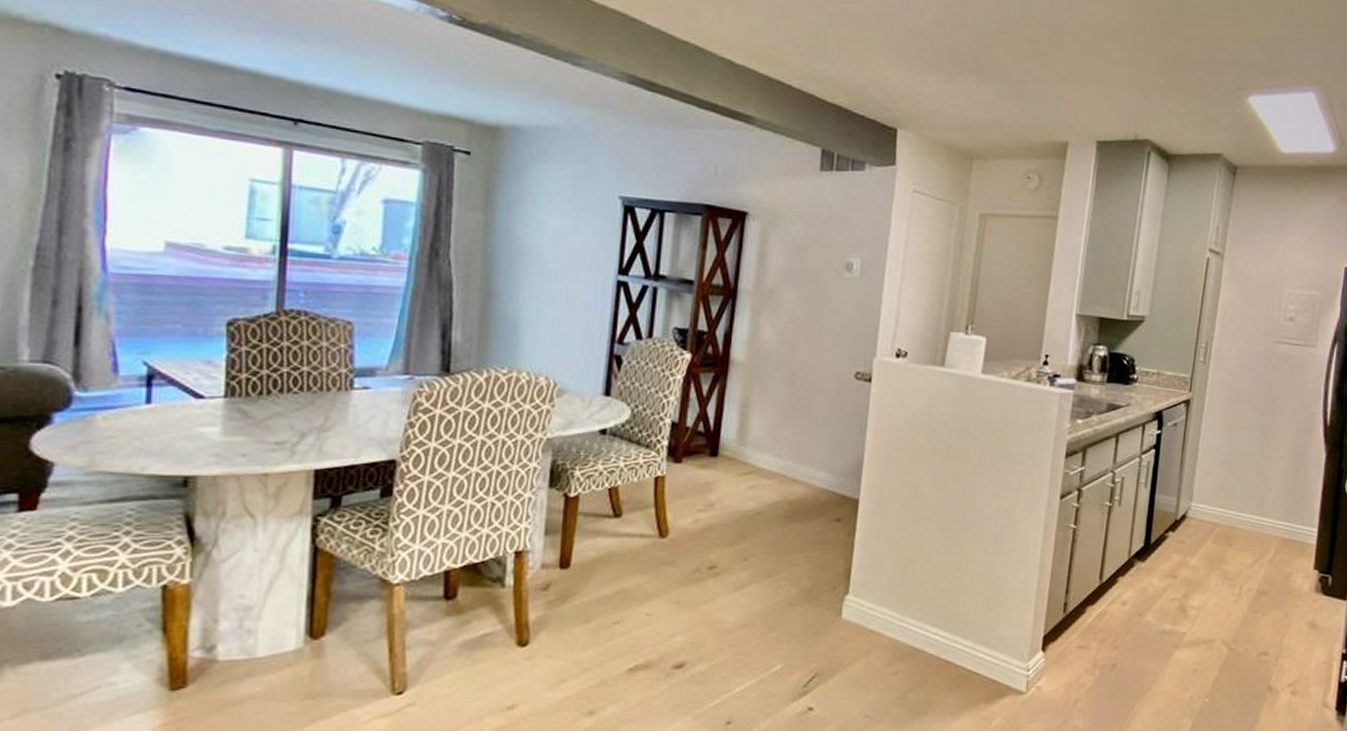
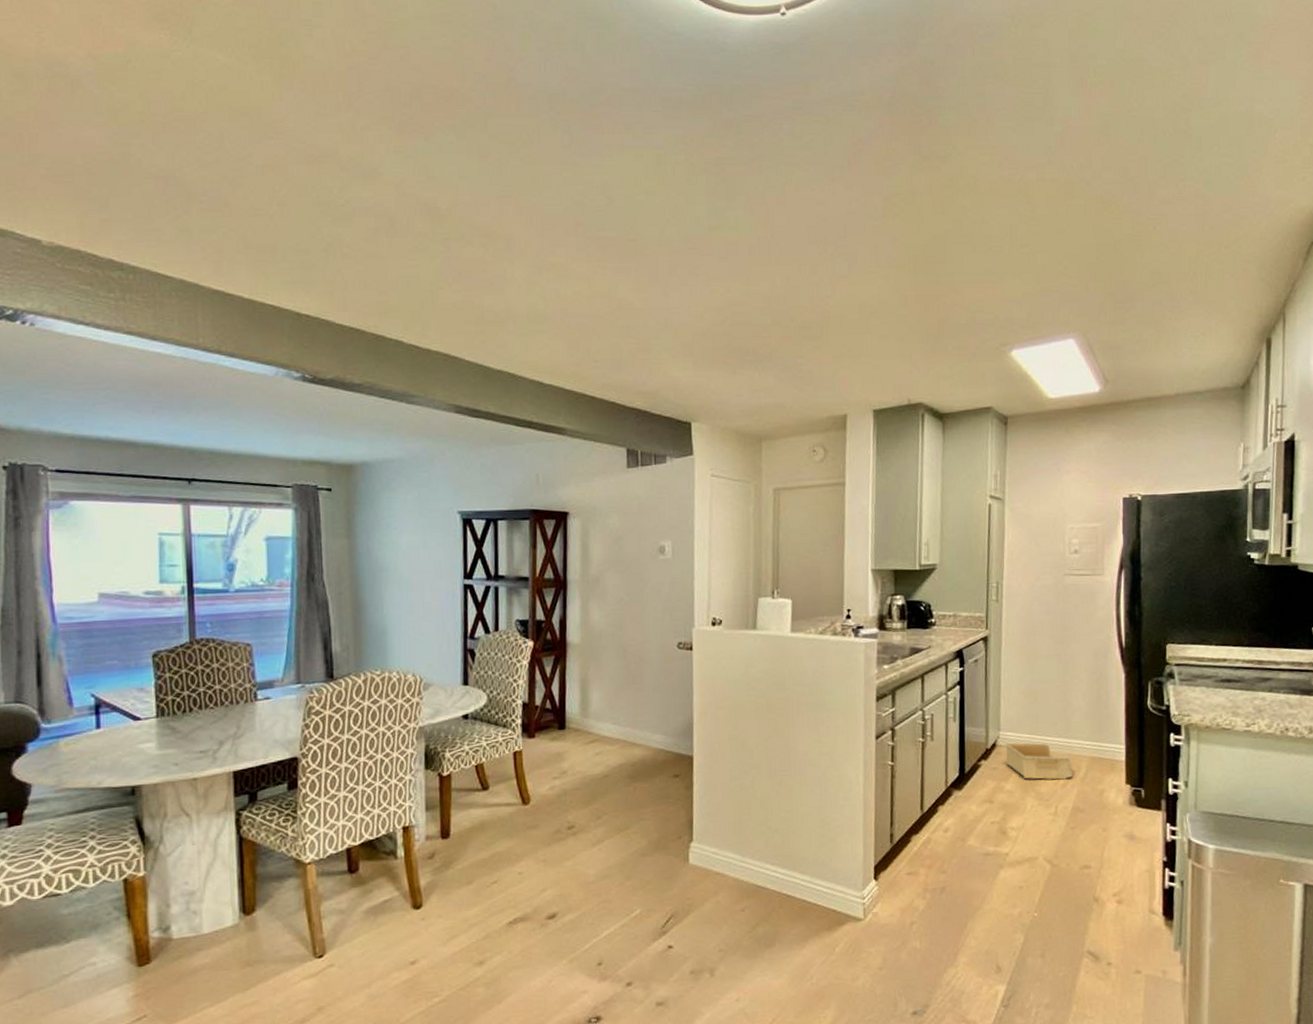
storage bin: none [1194,515,1262,559] -> present [1004,742,1073,780]

